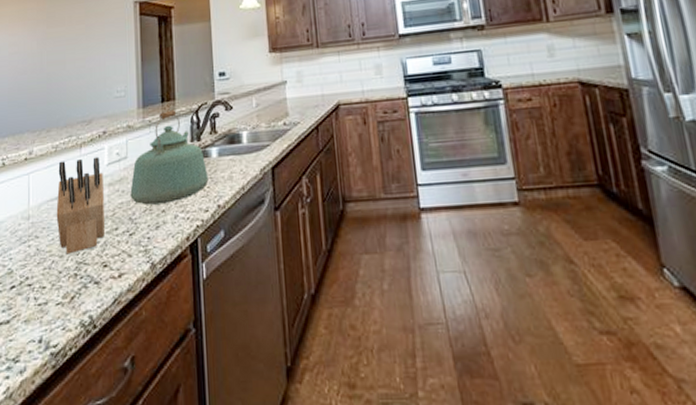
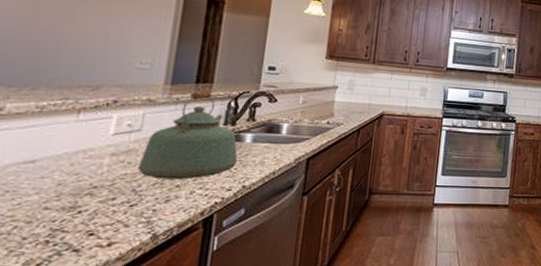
knife block: present [56,156,105,255] -> none [28,123,106,221]

